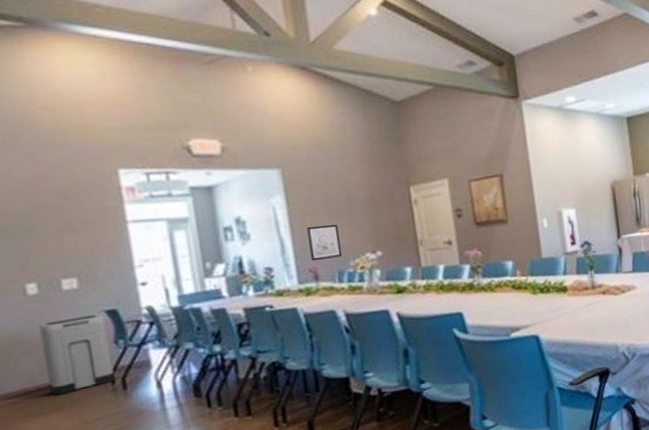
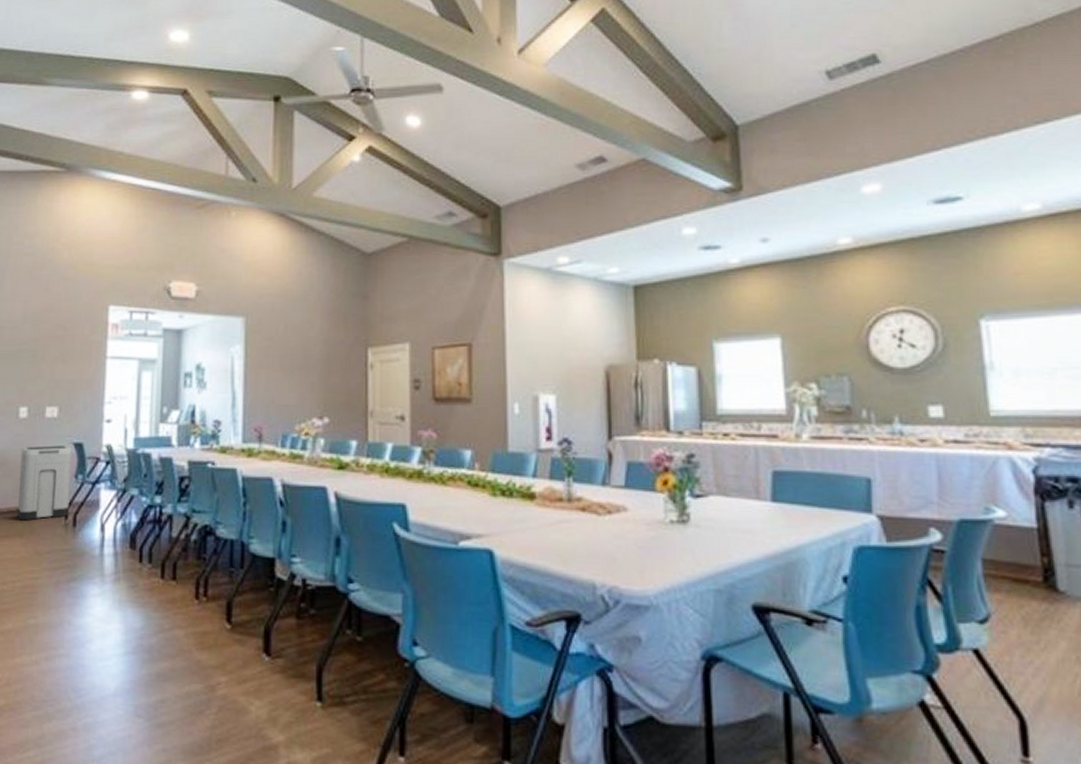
wall art: present [307,224,343,261] -> none [259,381,290,420]

